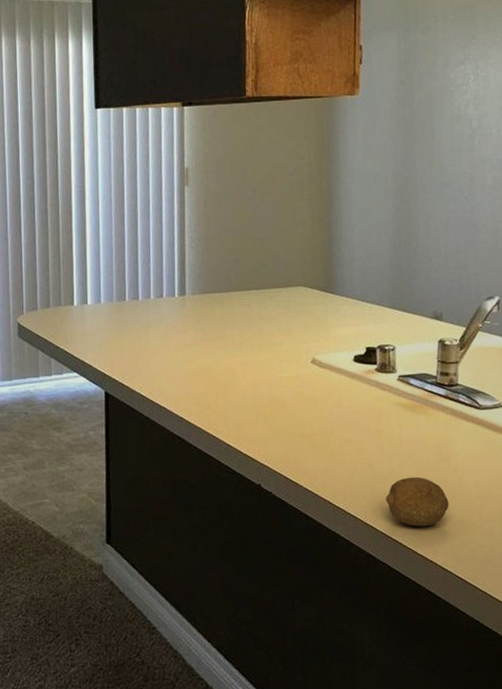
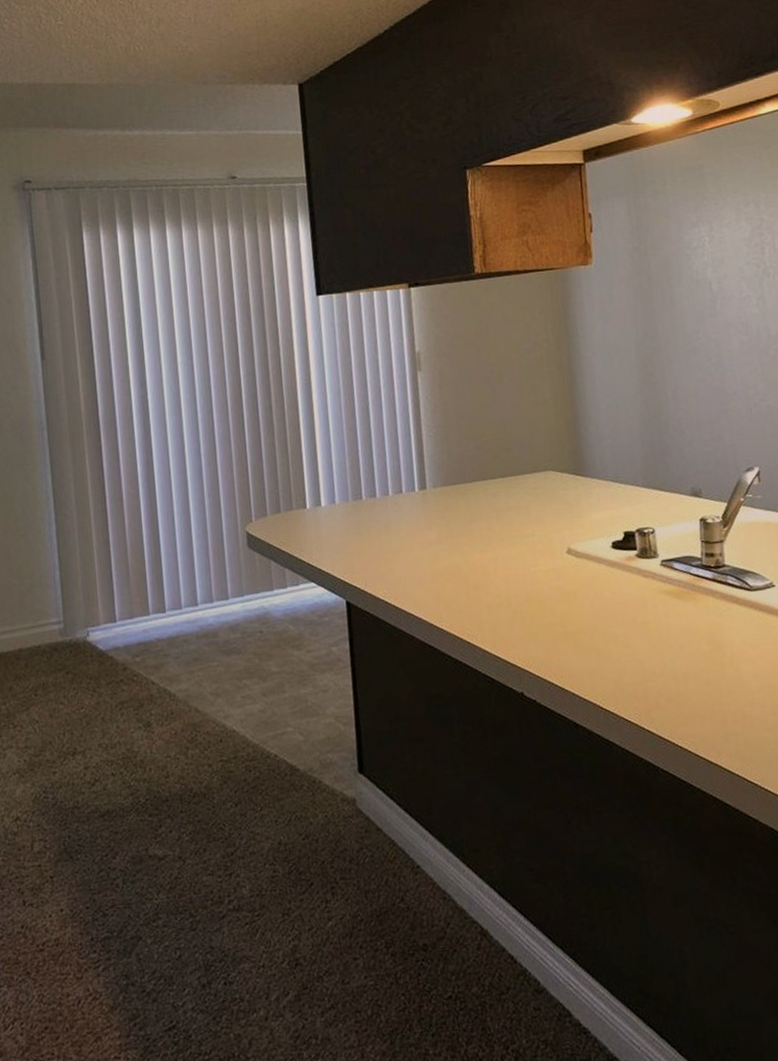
fruit: present [386,477,449,527] -> none [660,670,729,727]

